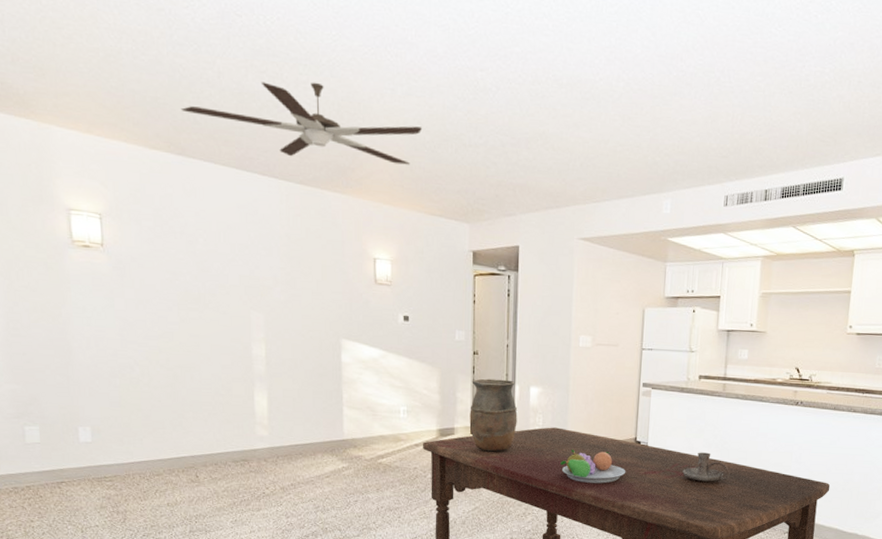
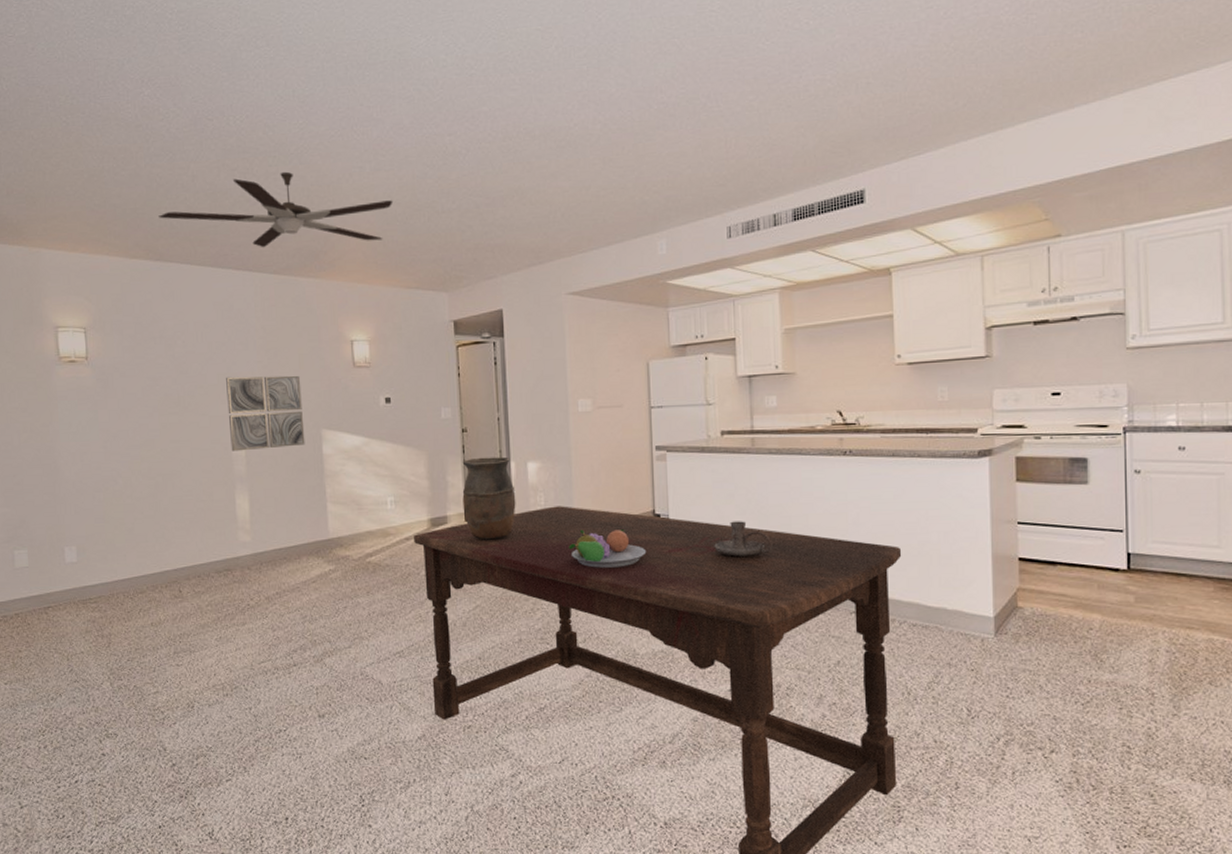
wall art: none [248,279,325,352] -> present [226,375,305,452]

